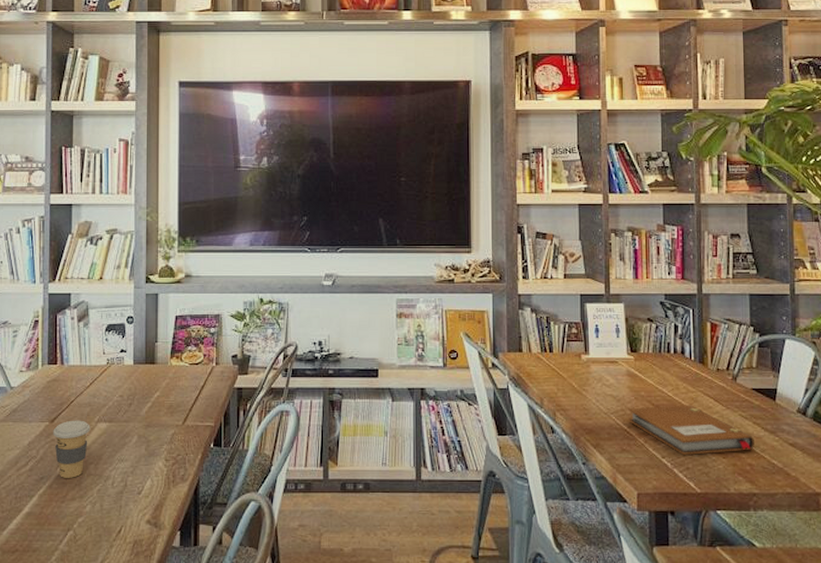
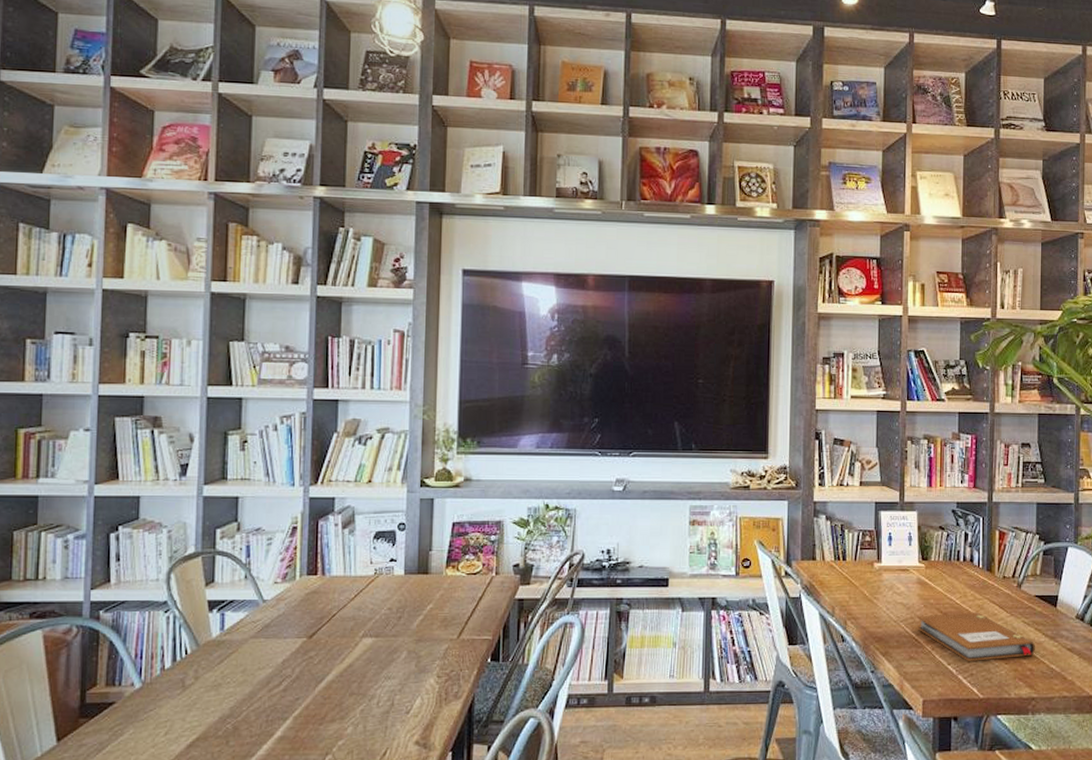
coffee cup: present [53,420,91,478] -> none [311,635,354,698]

